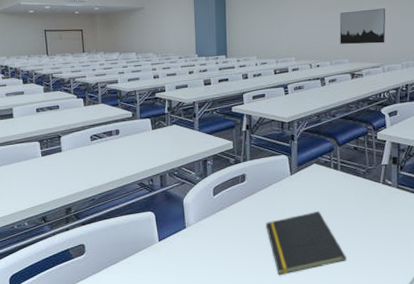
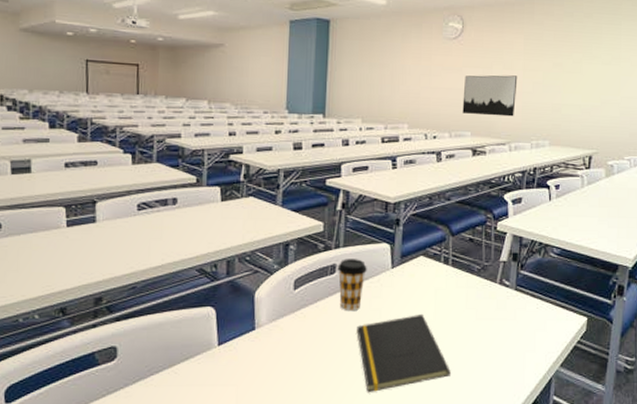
coffee cup: none [246,169,270,210] -> present [337,259,367,310]

